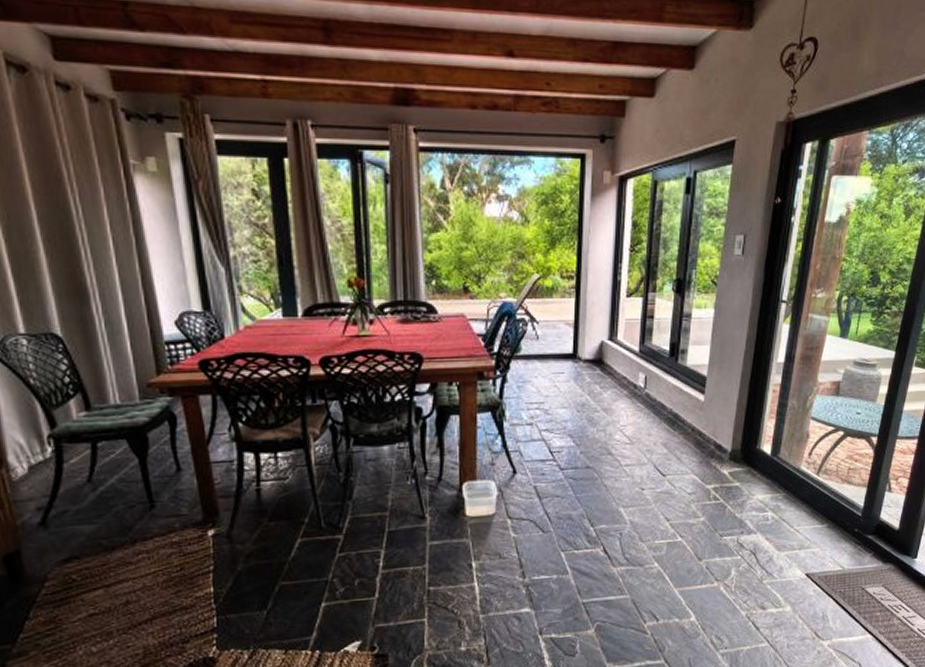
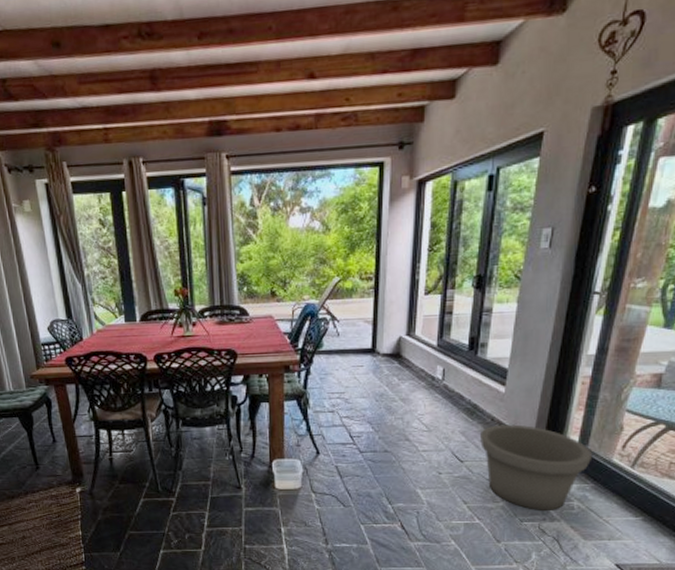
pot: none [682,434,784,524] -> present [480,424,593,510]

